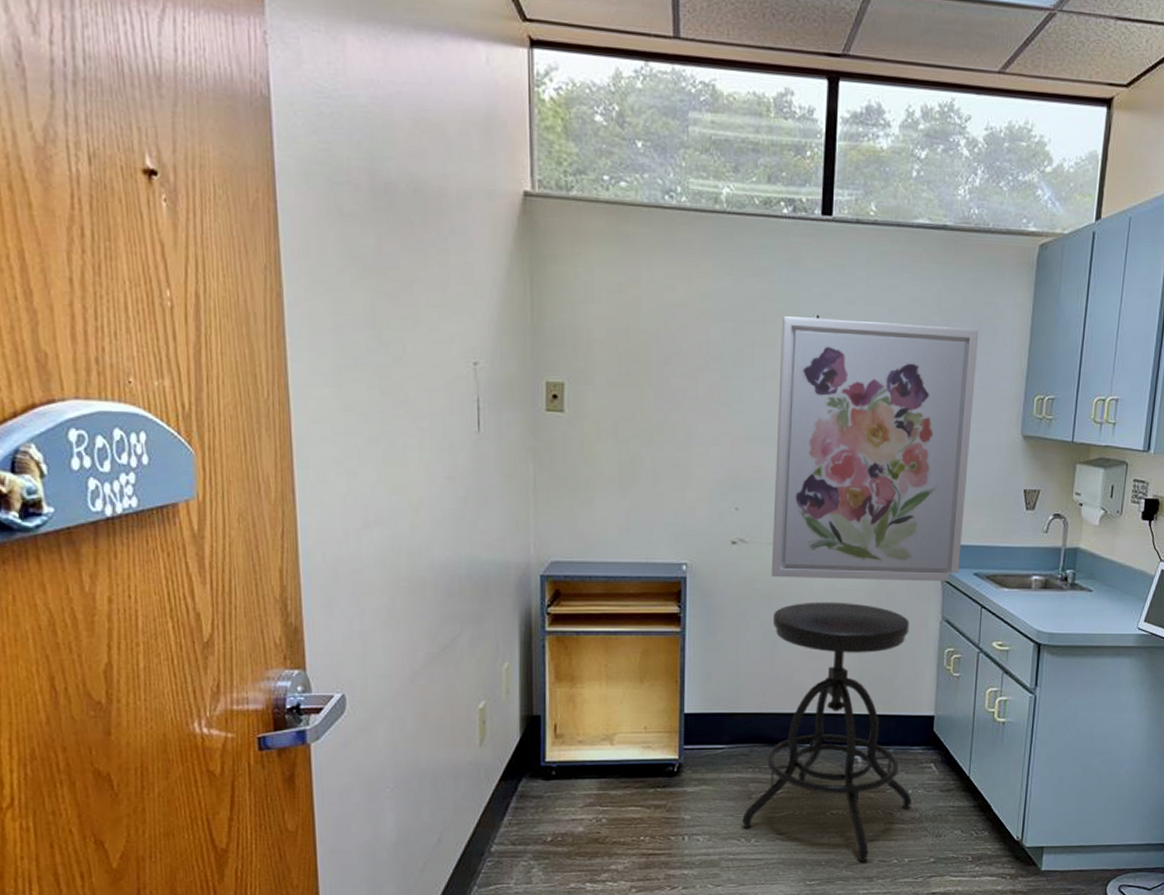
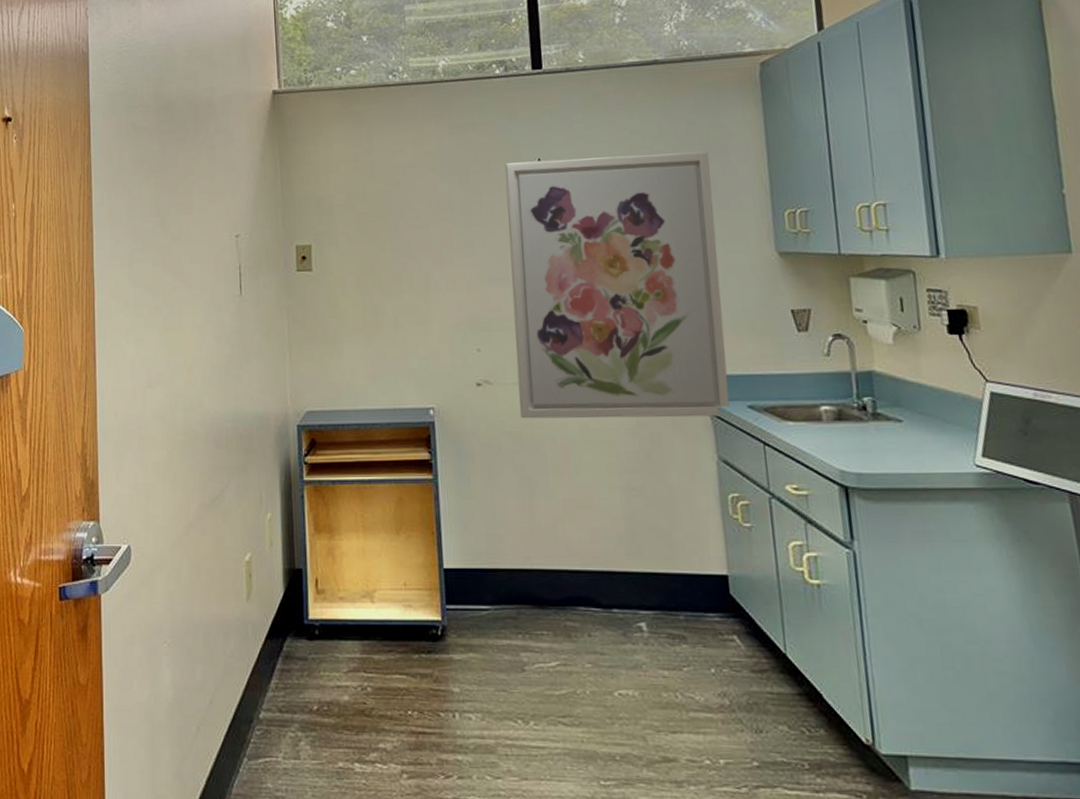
stool: present [742,602,912,863] -> none [517,443,717,761]

